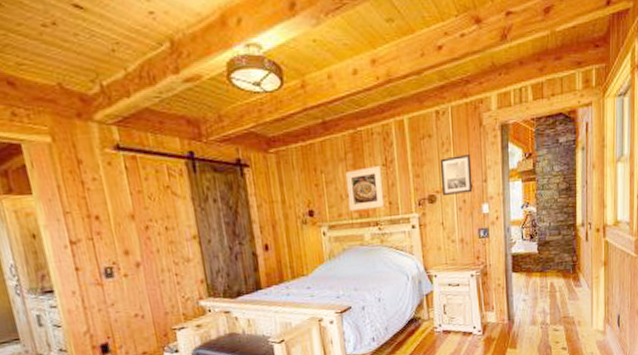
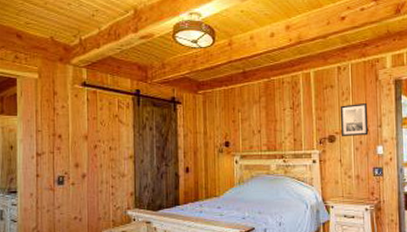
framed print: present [345,166,385,211] -> none [258,109,290,144]

